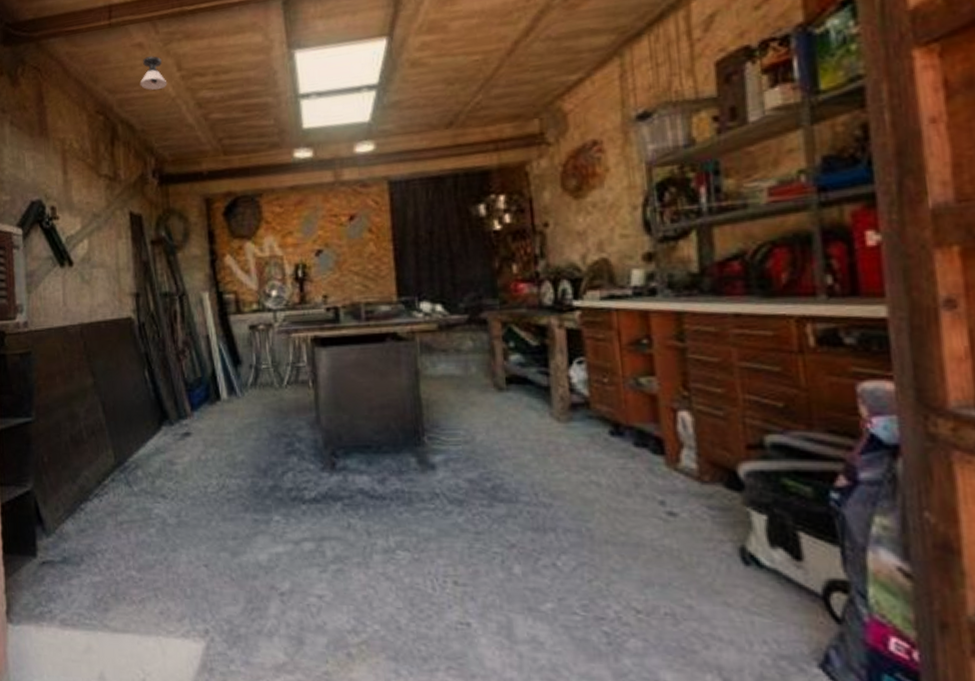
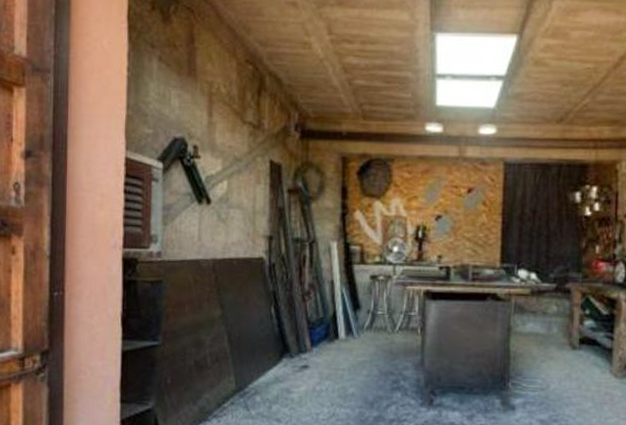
light fixture: present [140,56,168,91] -> none [290,16,317,50]

